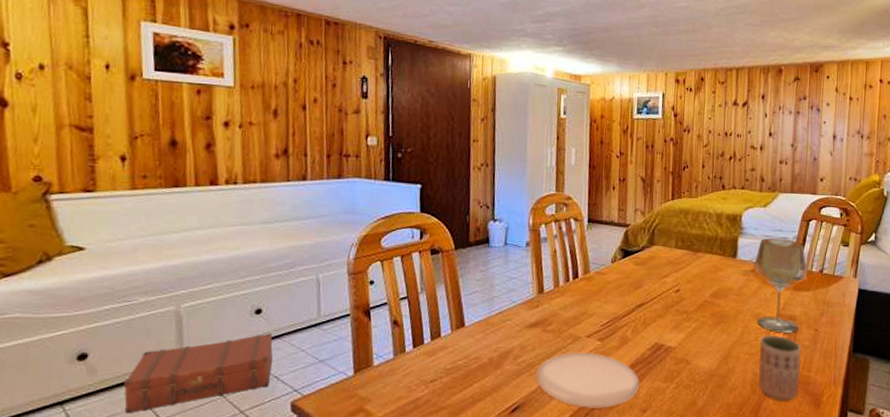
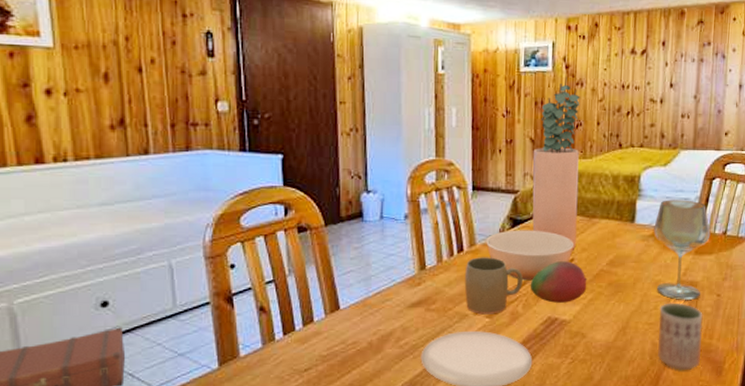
mug: none [578,284,632,338] -> present [464,257,523,315]
bowl: none [599,260,680,308] -> present [486,230,575,281]
fruit: none [638,291,692,330] -> present [530,261,587,303]
vase: none [641,123,687,282] -> present [532,76,580,251]

